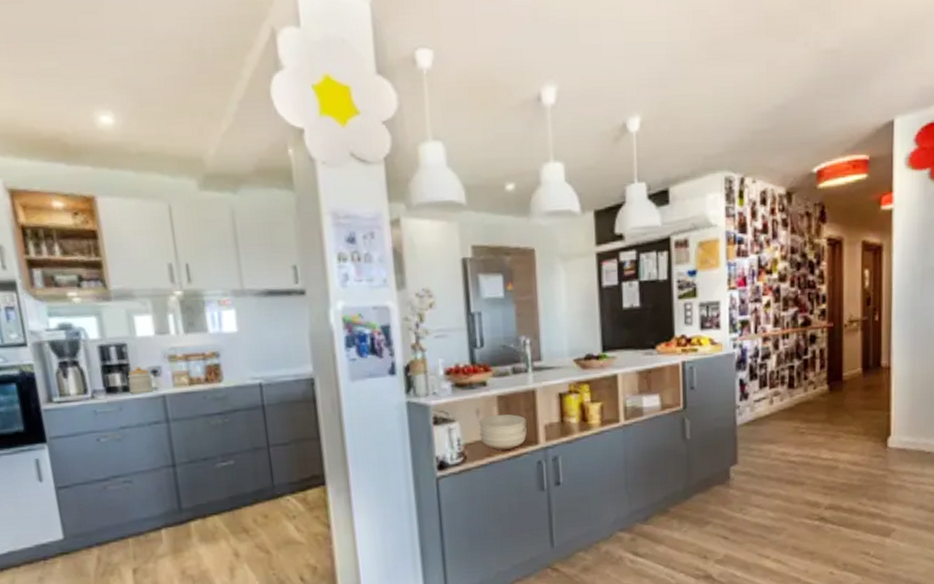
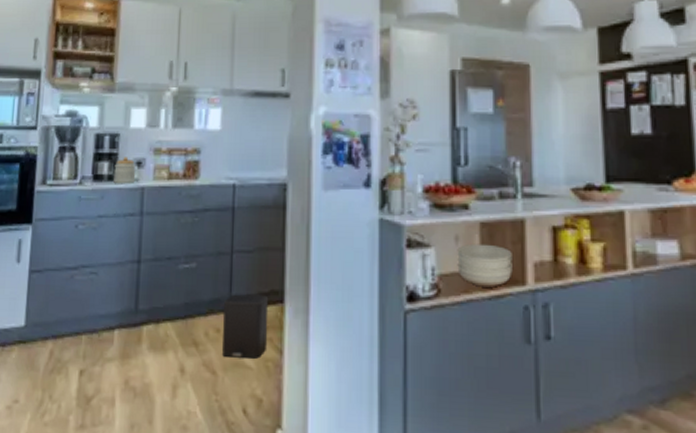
pedal bin: none [268,480,315,538] -> present [222,293,269,359]

